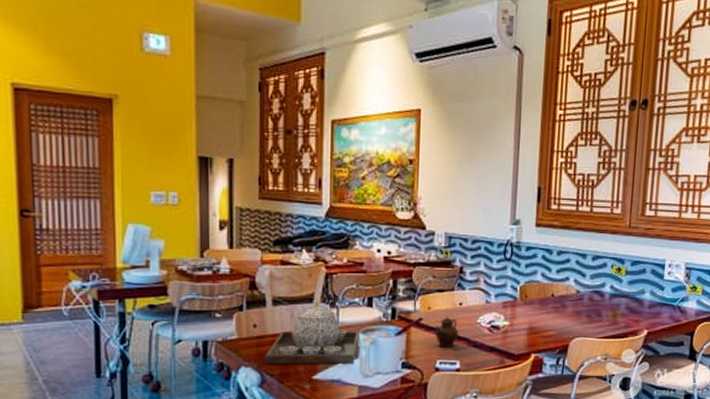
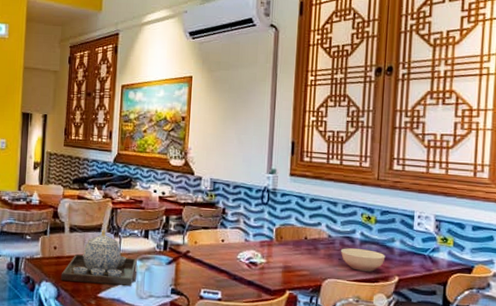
teapot: present [434,316,459,348] -> none [200,250,221,279]
bowl: none [589,303,635,327] -> present [340,248,386,272]

